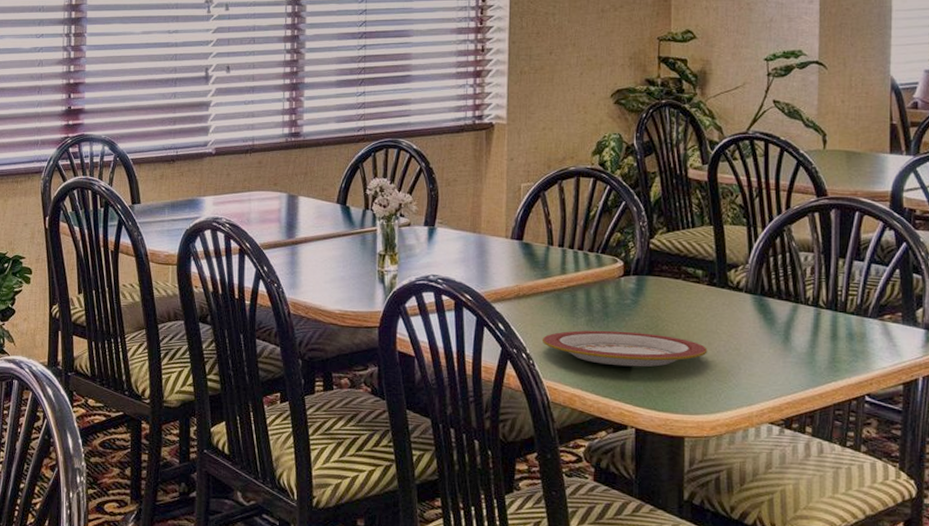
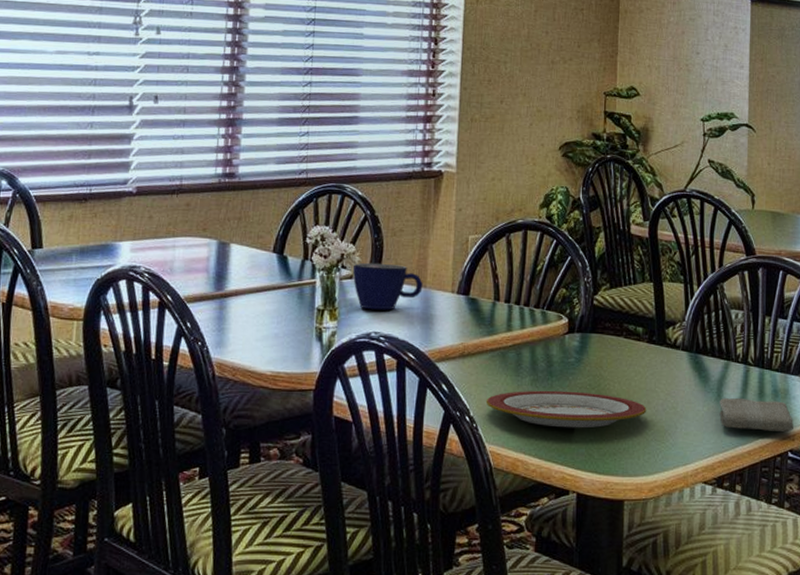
cup: none [410,211,477,255] -> present [352,262,423,311]
washcloth: none [787,340,871,375] -> present [719,397,793,432]

